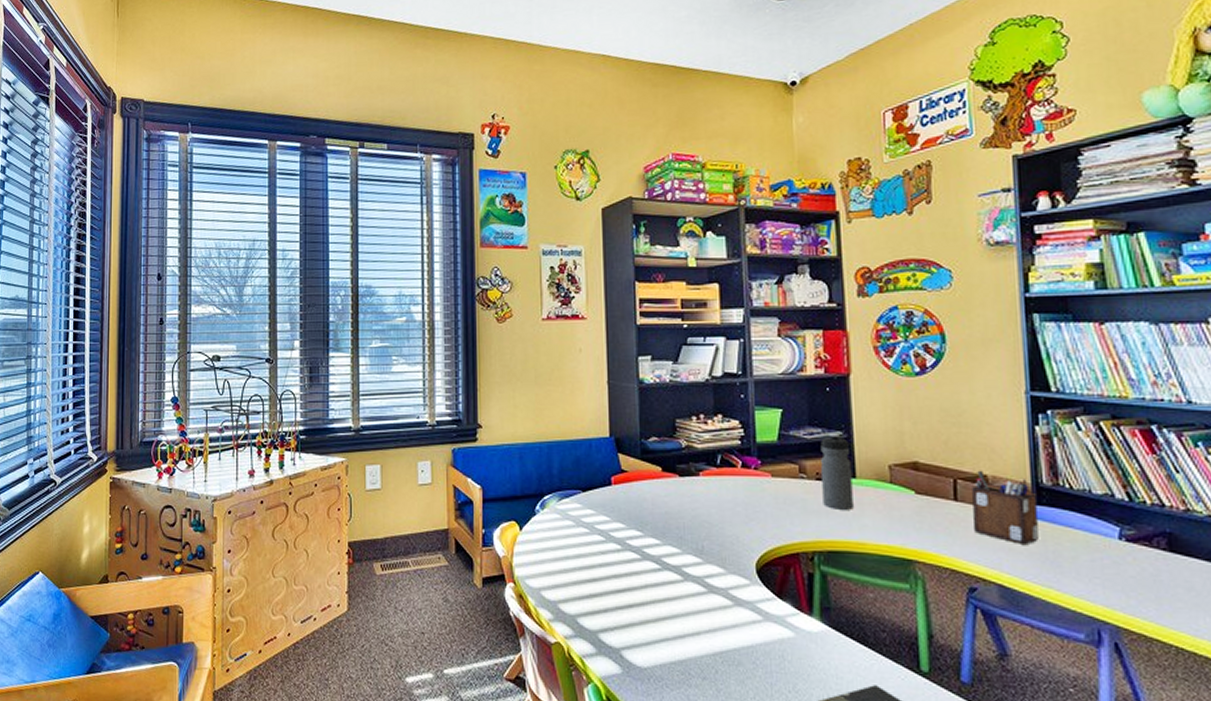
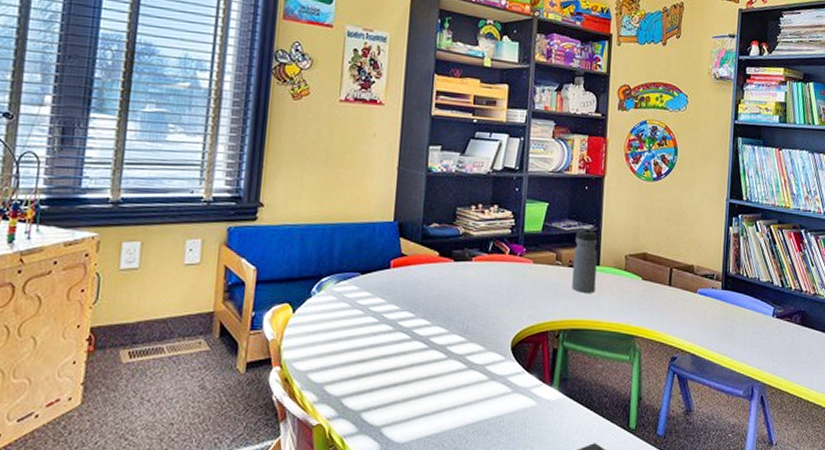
desk organizer: present [972,470,1039,546] -> none [680,261,724,322]

